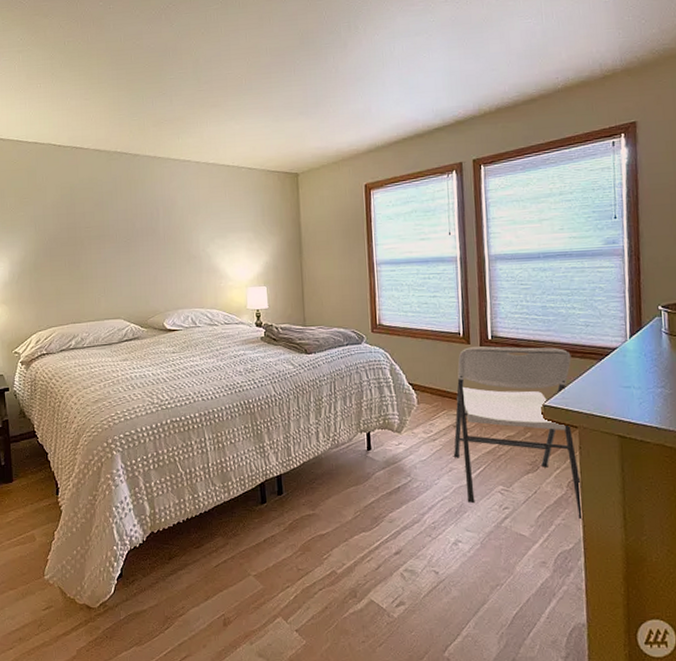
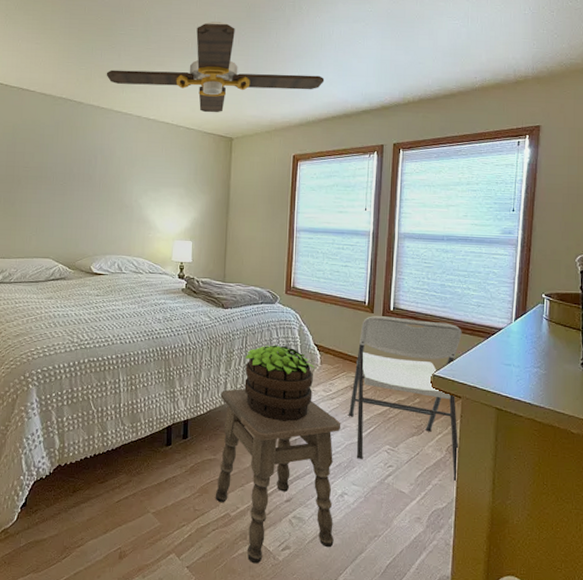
ceiling fan: none [159,53,391,150] -> present [106,21,325,113]
side table: none [313,437,452,623] -> present [215,389,341,564]
potted plant: none [334,388,412,469] -> present [244,344,315,422]

